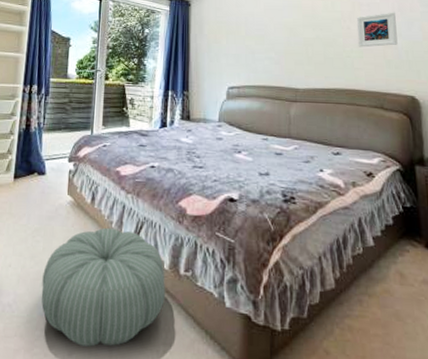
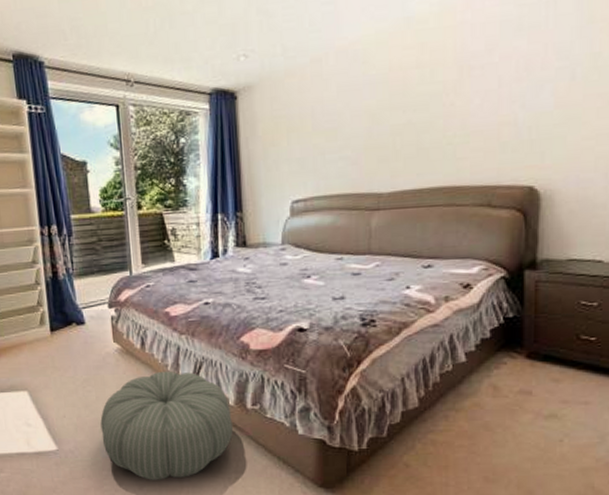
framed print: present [356,12,398,48] -> none [463,73,519,129]

